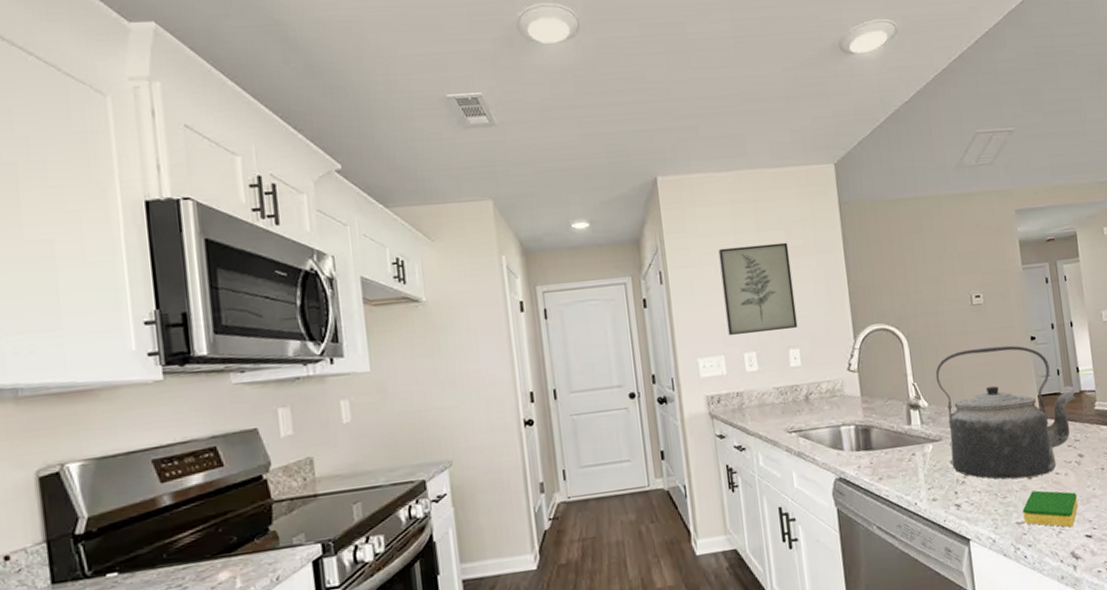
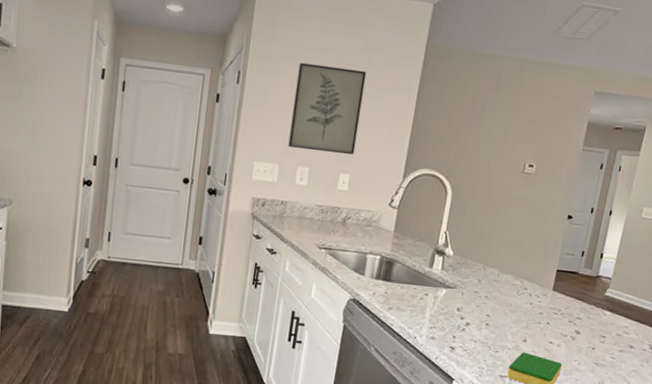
kettle: present [935,345,1077,479] -> none [458,212,593,341]

